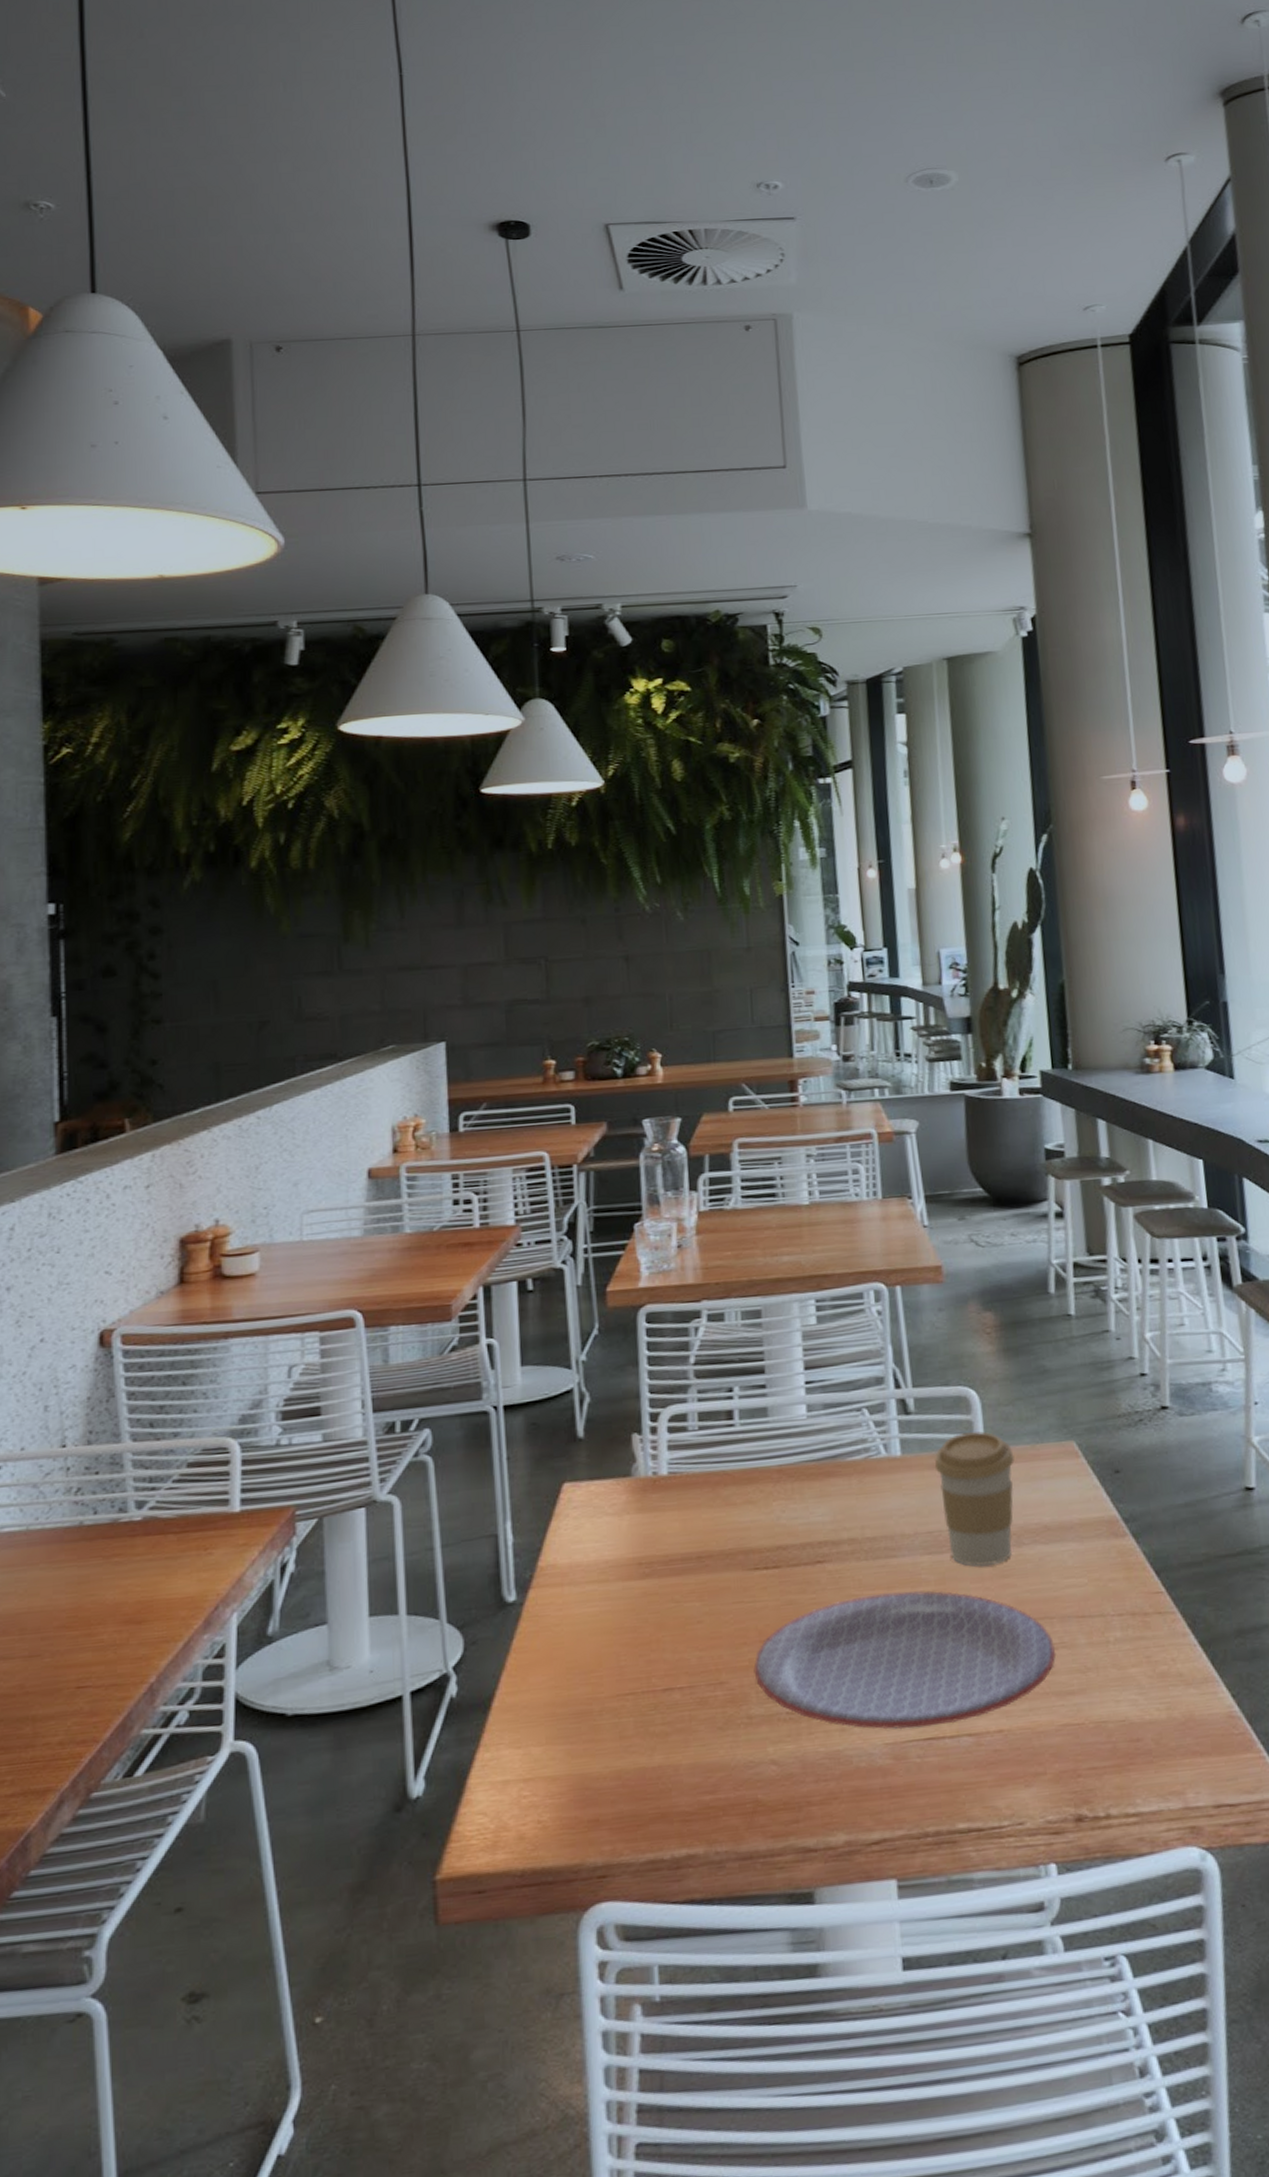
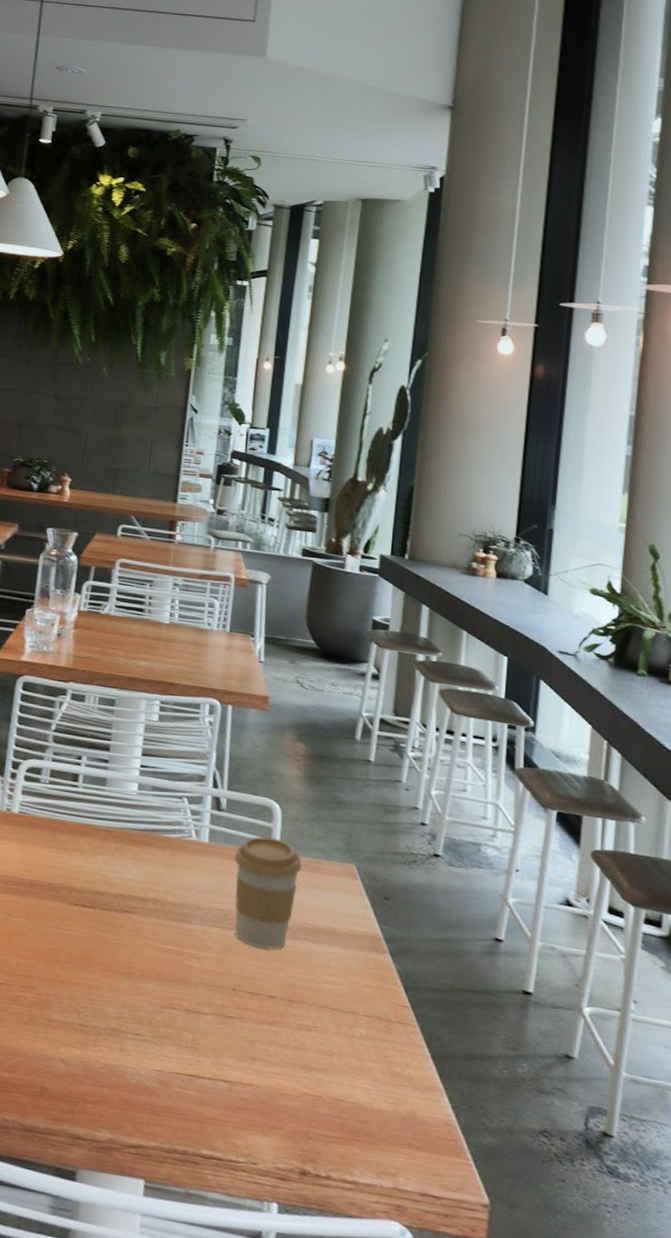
plate: present [753,1590,1056,1730] -> none [59,946,309,1069]

